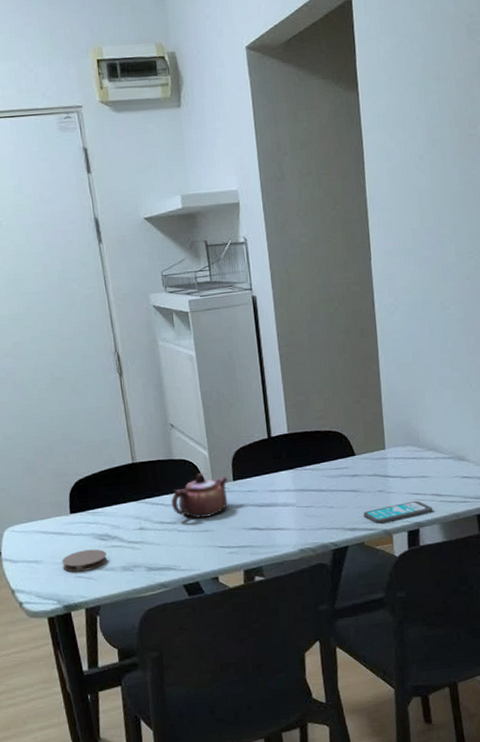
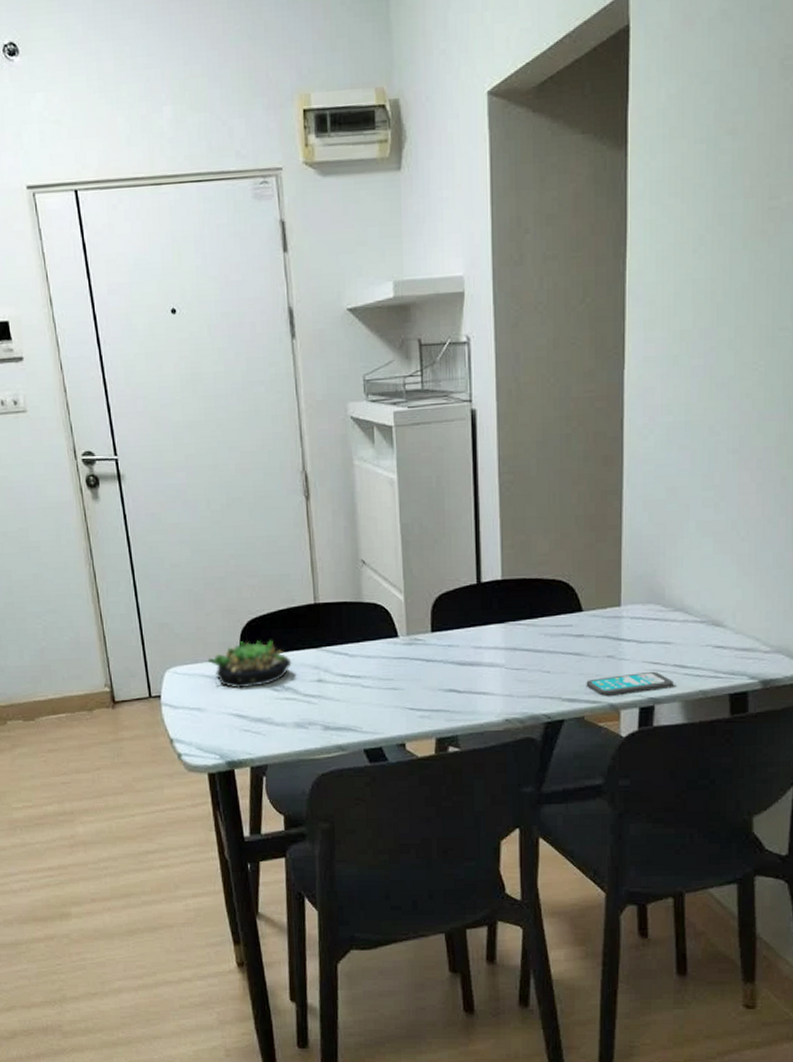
succulent plant: none [42,497,116,541] -> present [208,640,292,689]
coaster: present [62,549,108,572] -> none [227,700,280,725]
teapot: present [170,472,228,518] -> none [355,619,426,673]

